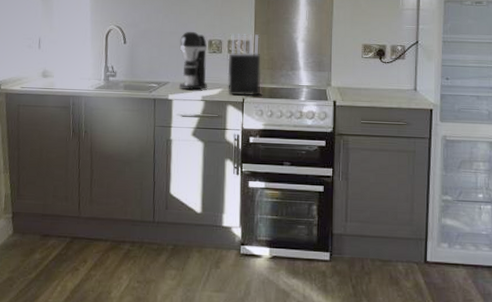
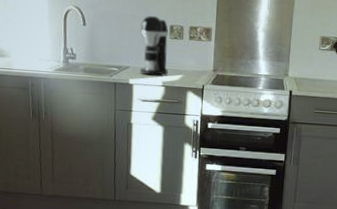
knife block: present [227,33,261,96] -> none [188,20,222,83]

